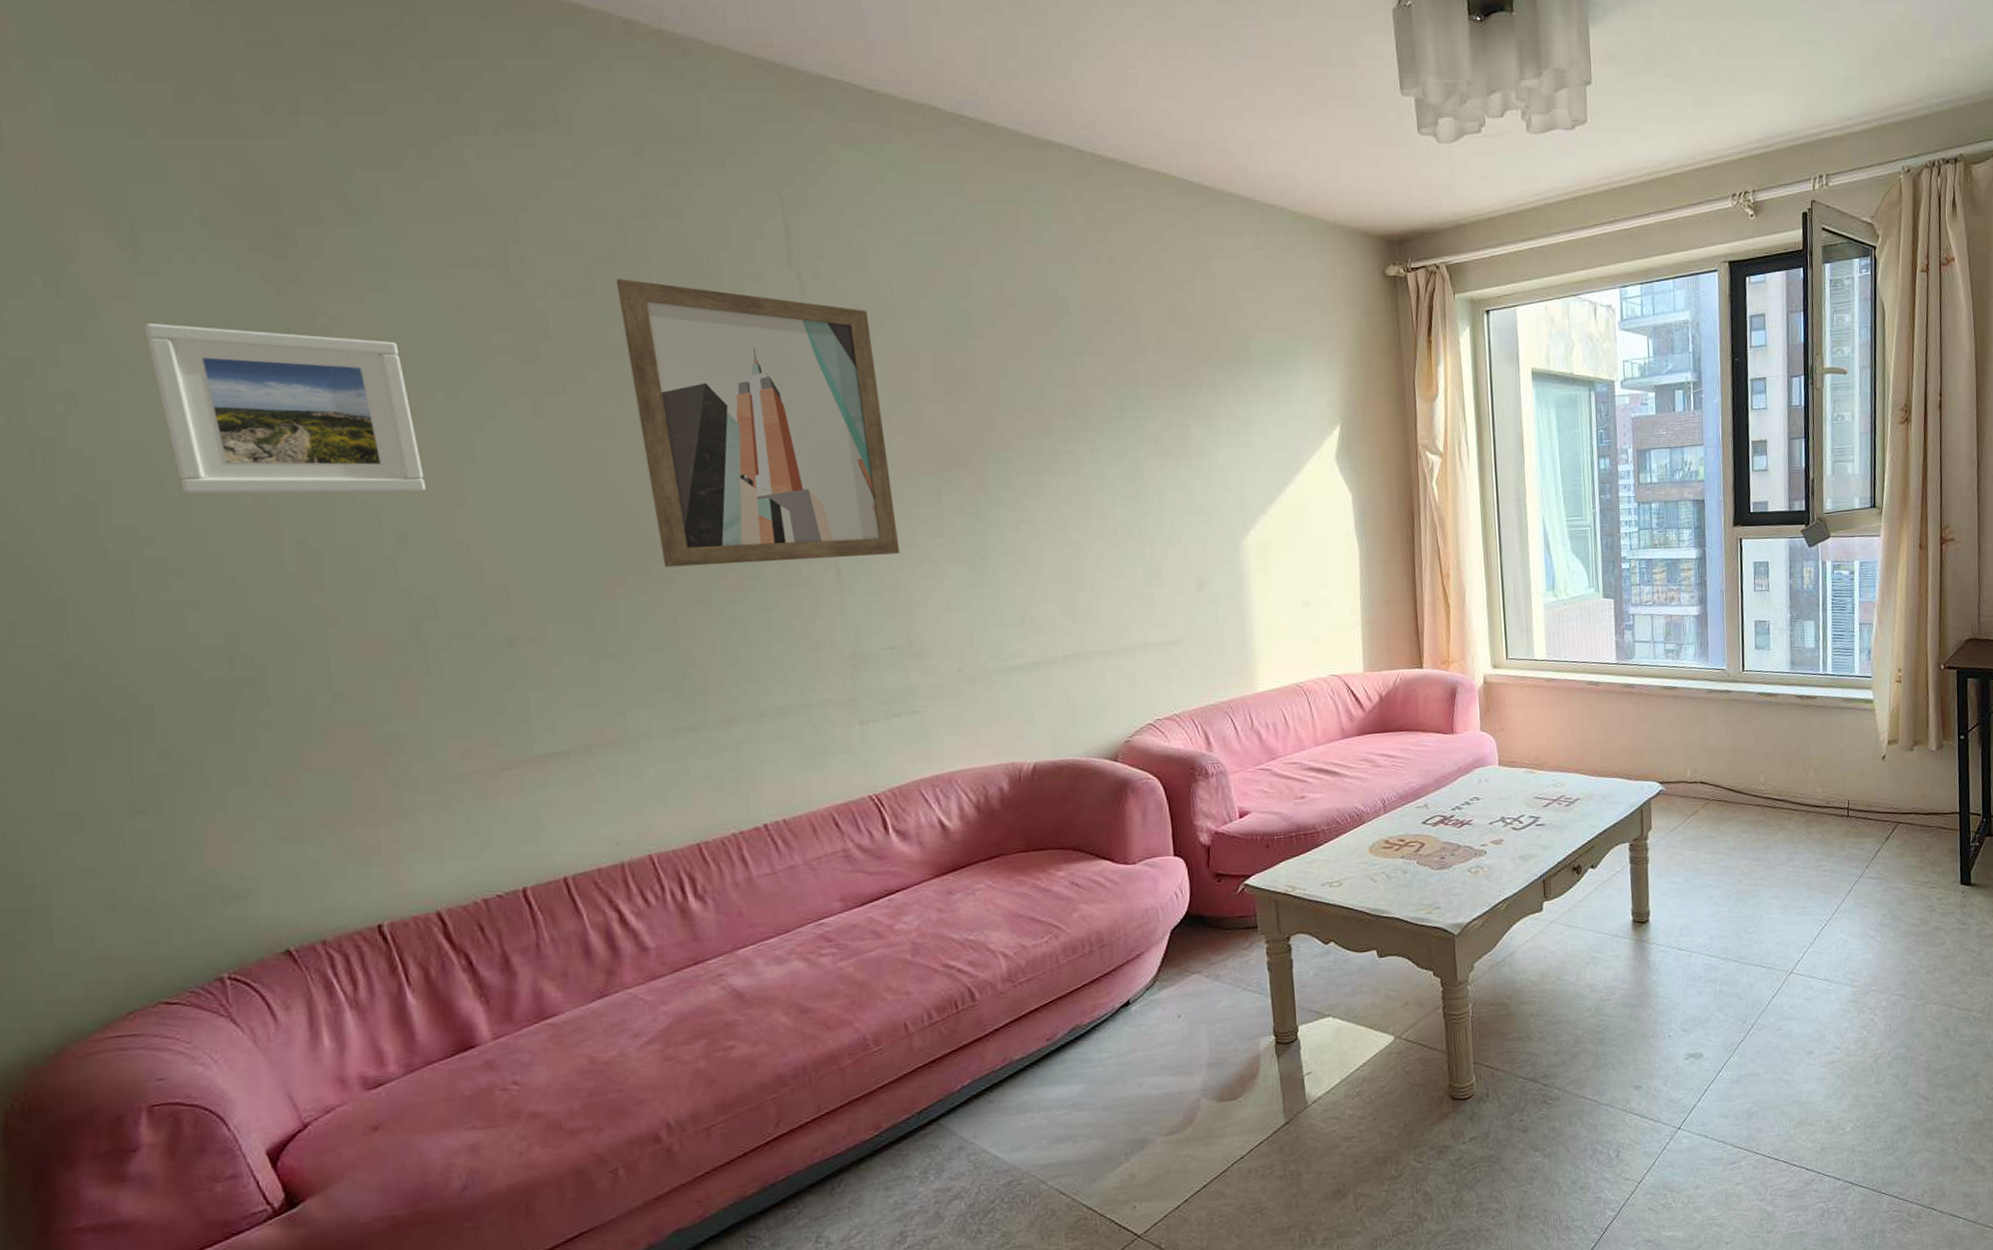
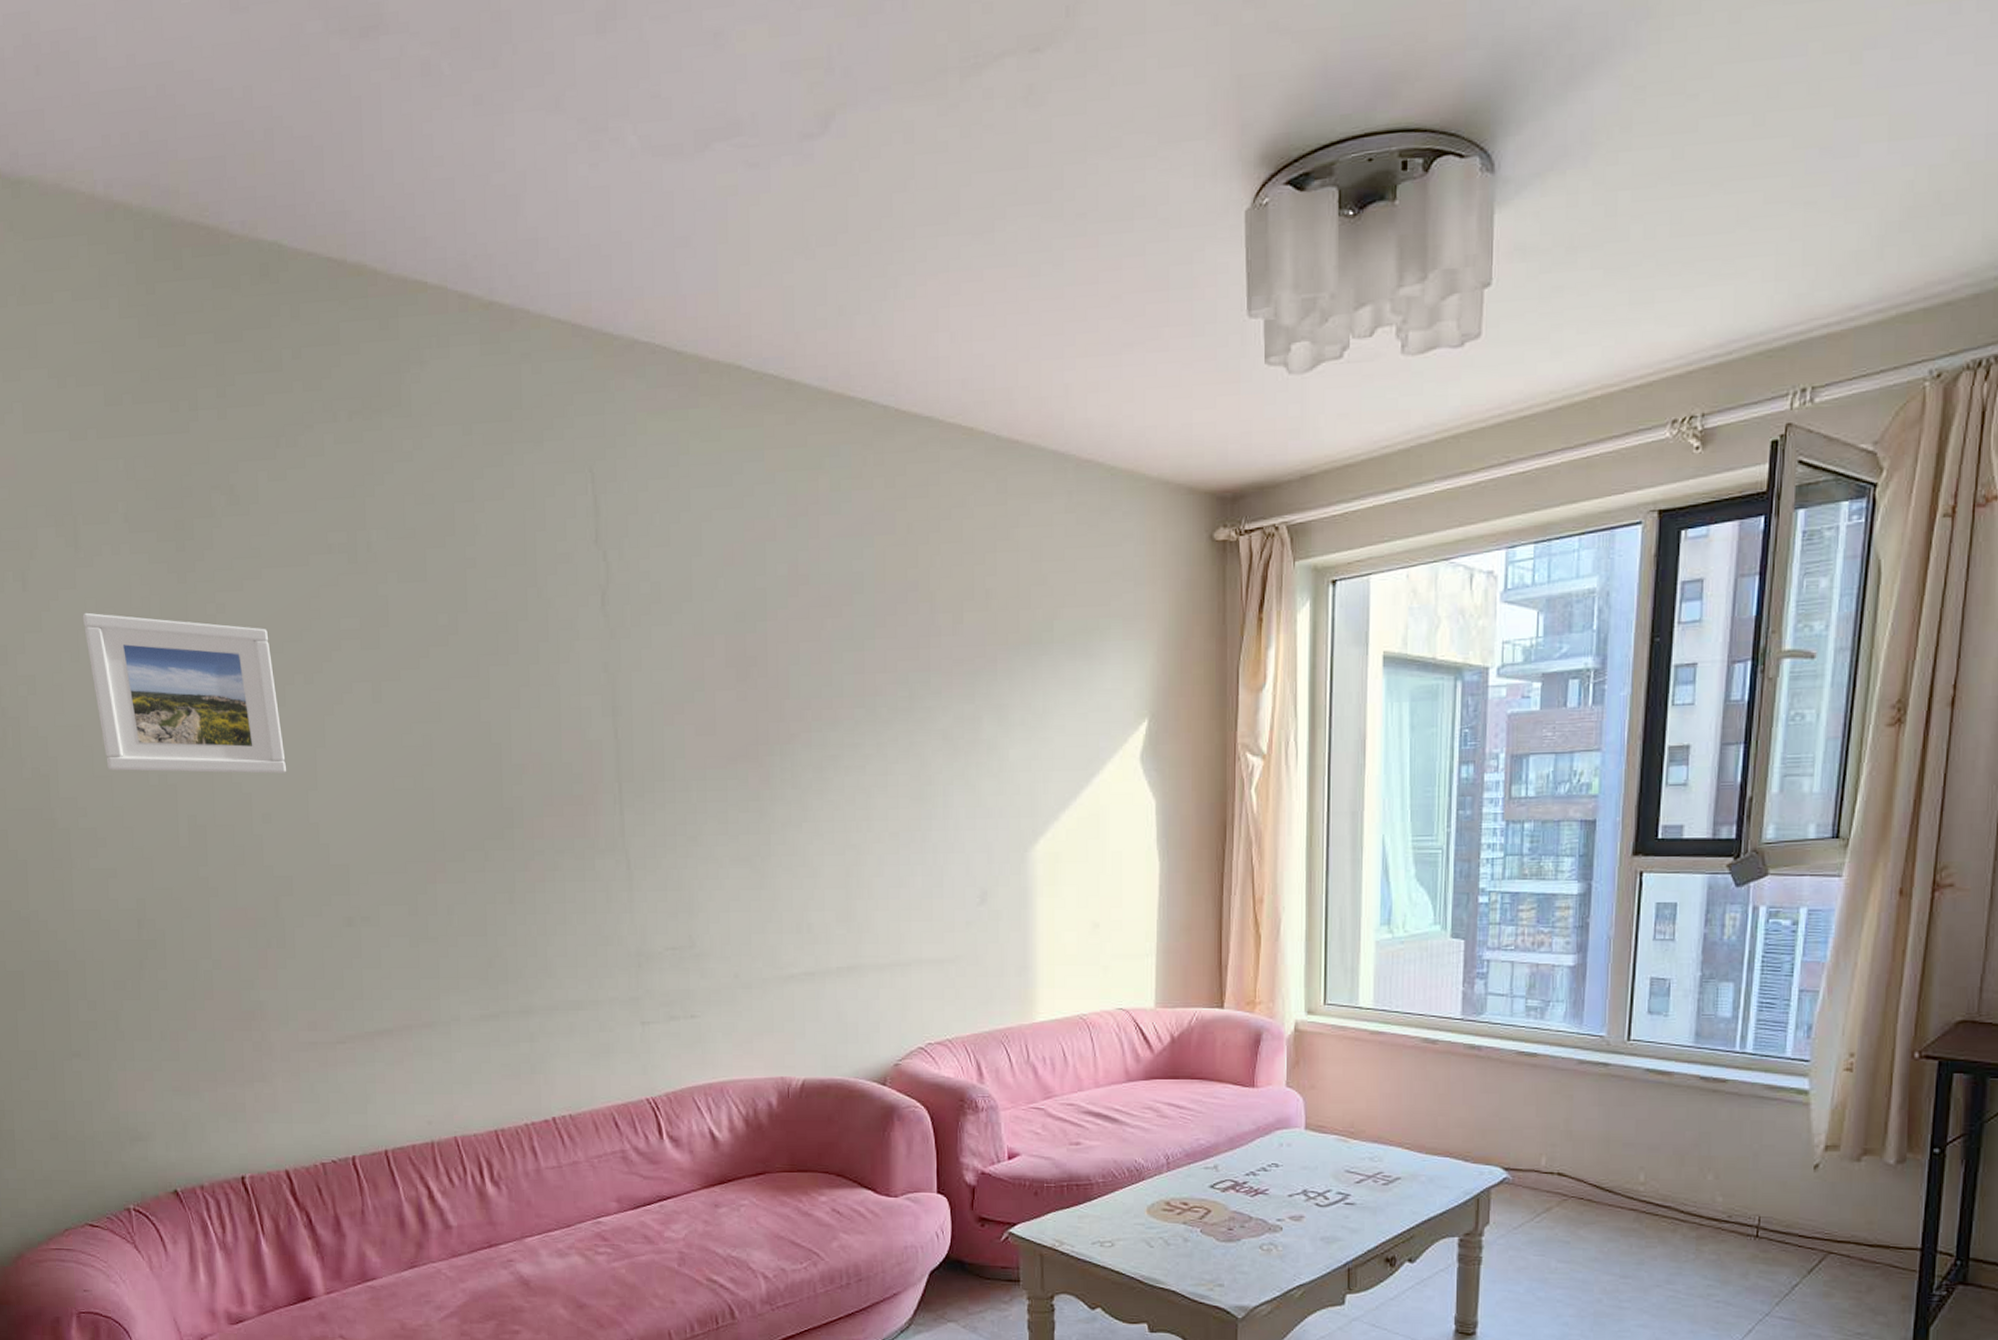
wall art: present [616,279,900,568] -> none [445,563,686,855]

